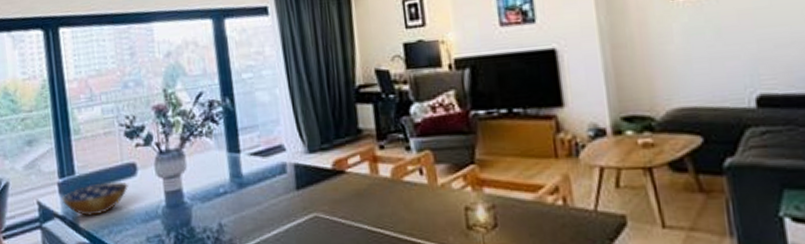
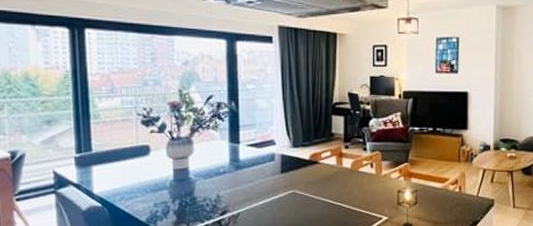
bowl: present [62,181,128,216] -> none [78,159,141,185]

